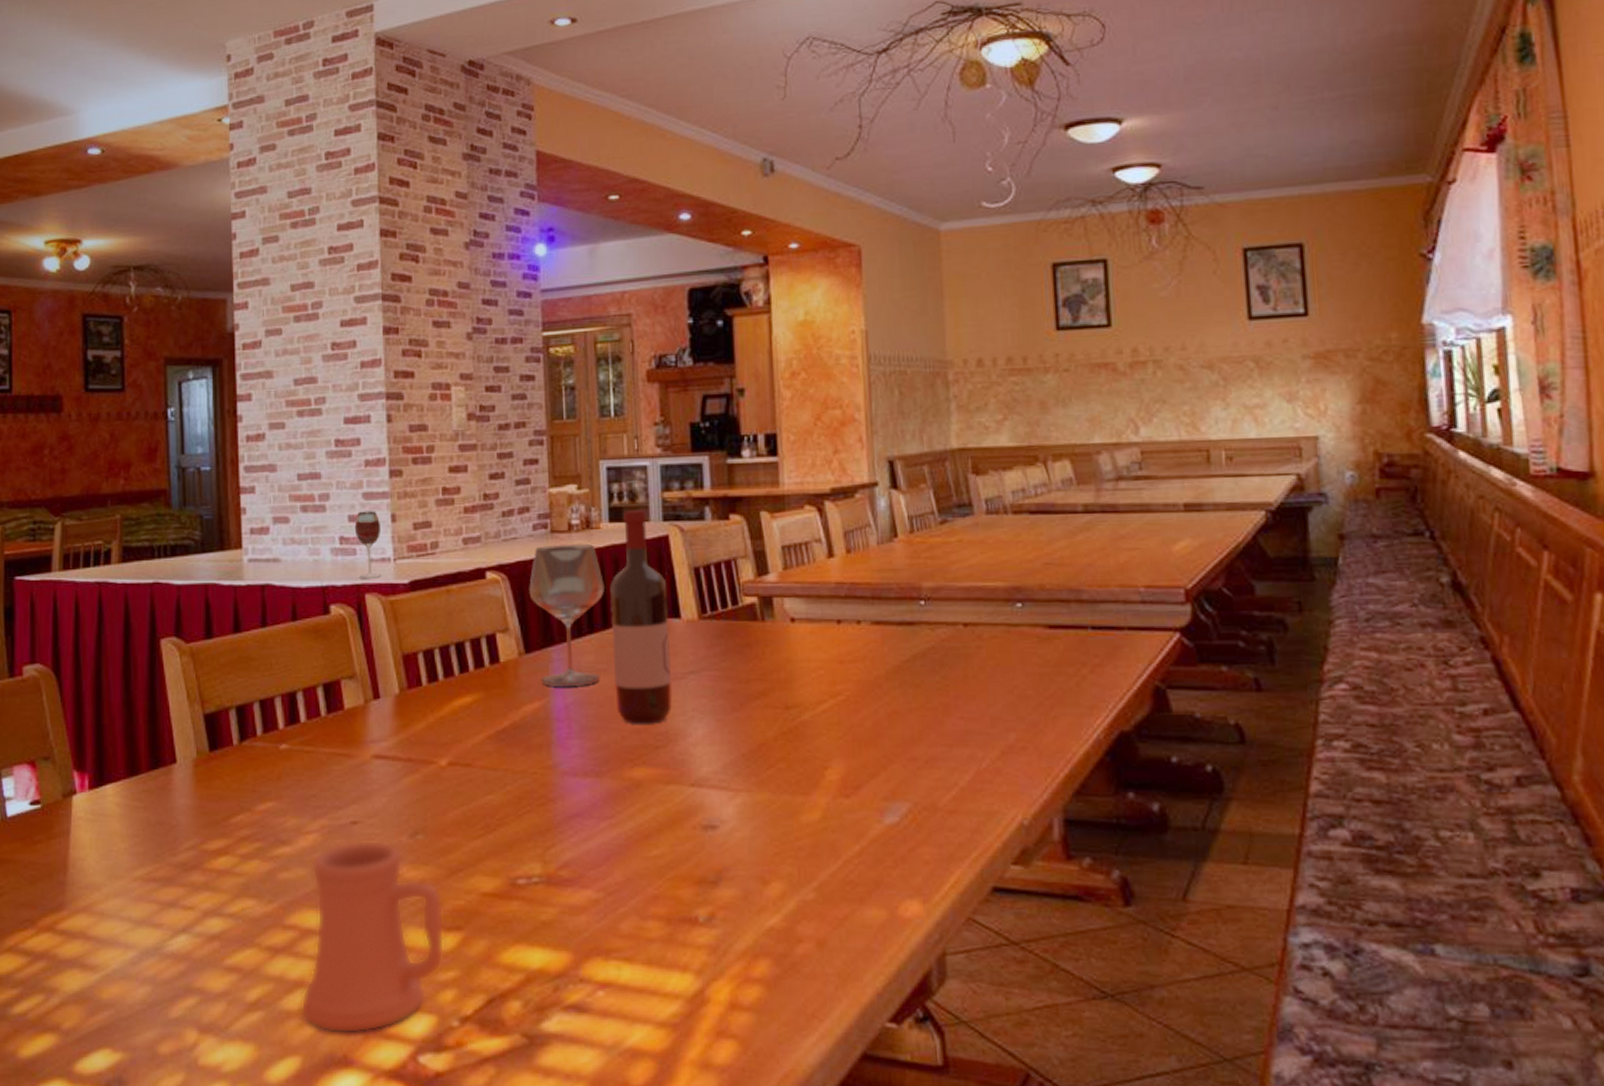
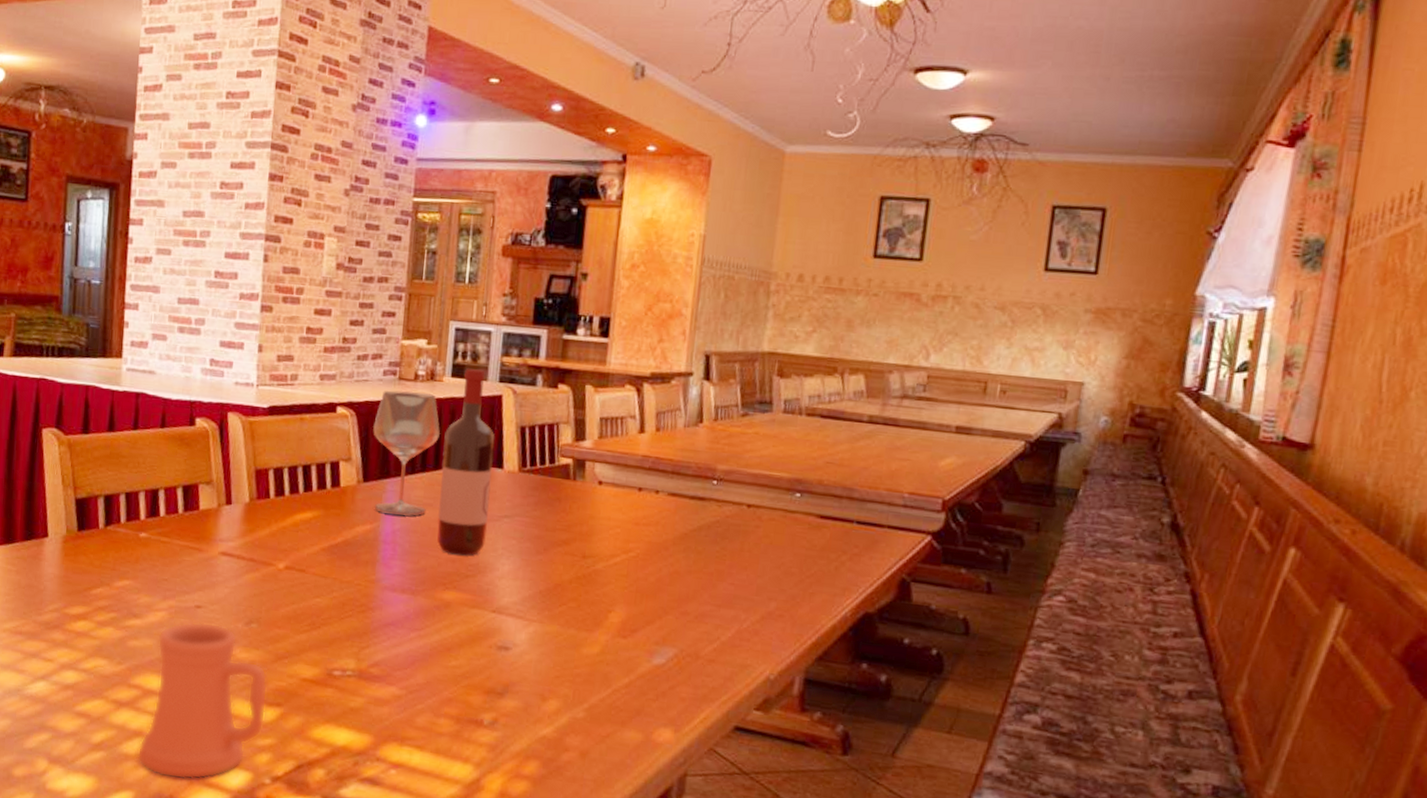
wineglass: present [354,511,382,580] -> none [224,338,249,400]

